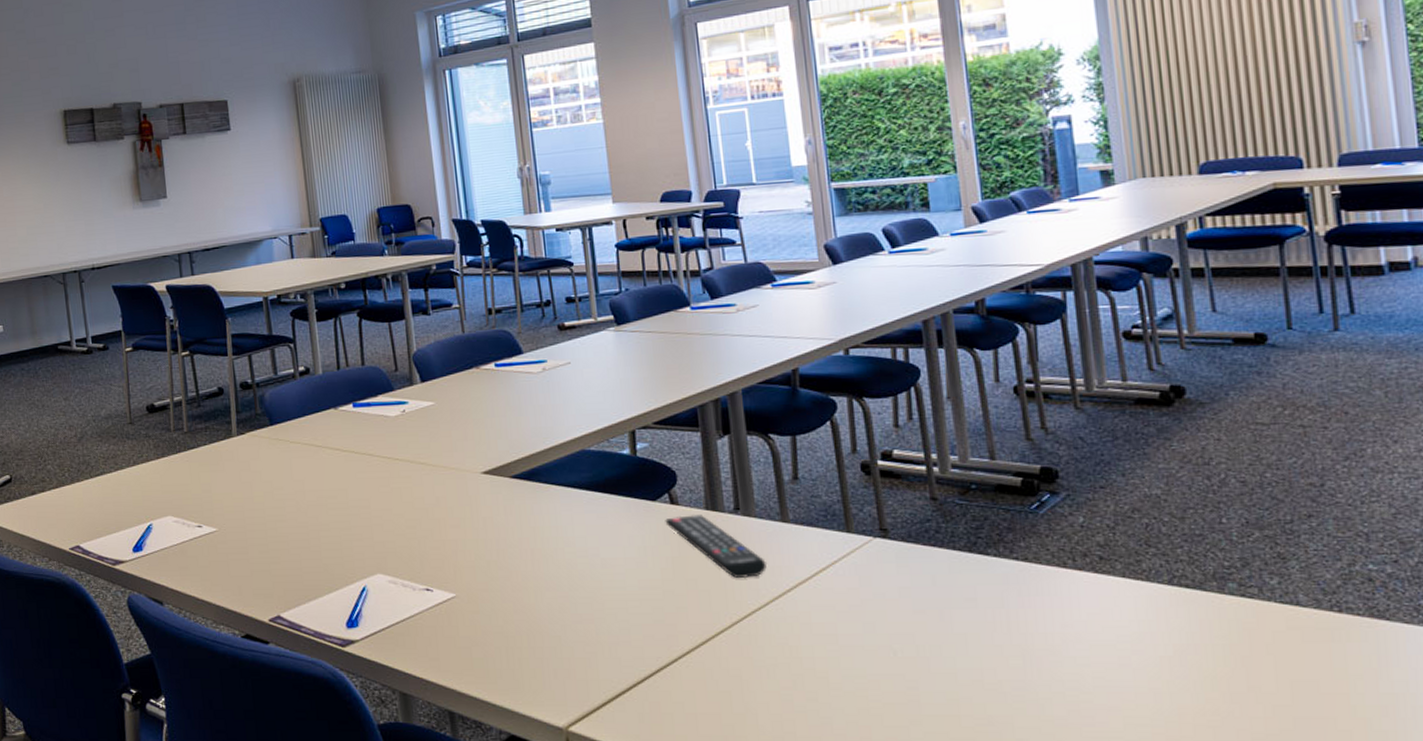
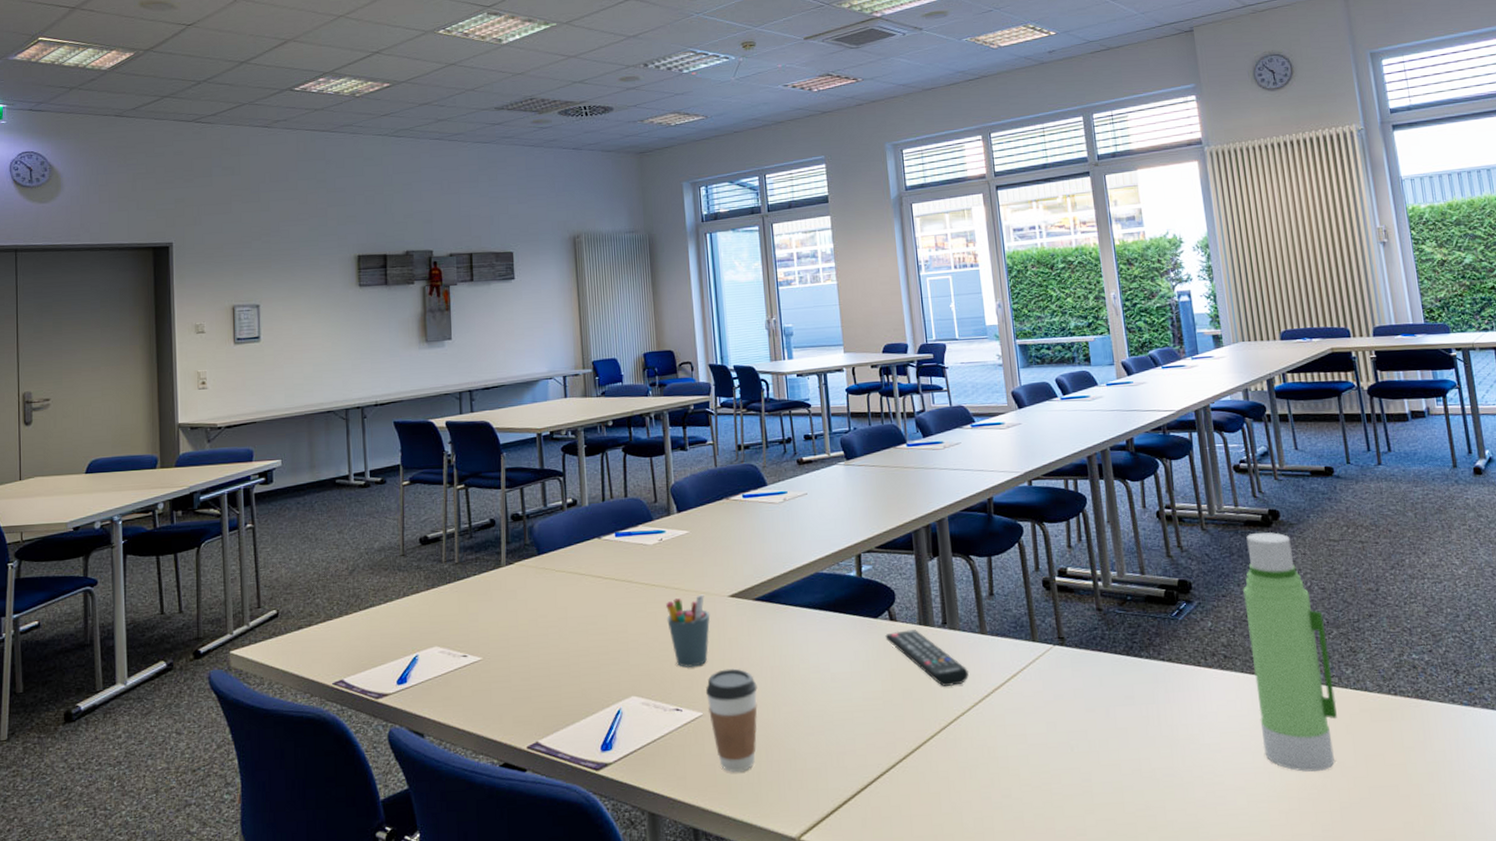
pen holder: none [411,470,461,546] -> present [665,594,710,668]
coffee cup: none [458,549,517,657] -> present [705,668,758,773]
water bottle: none [1129,411,1254,695] -> present [1243,531,1337,772]

